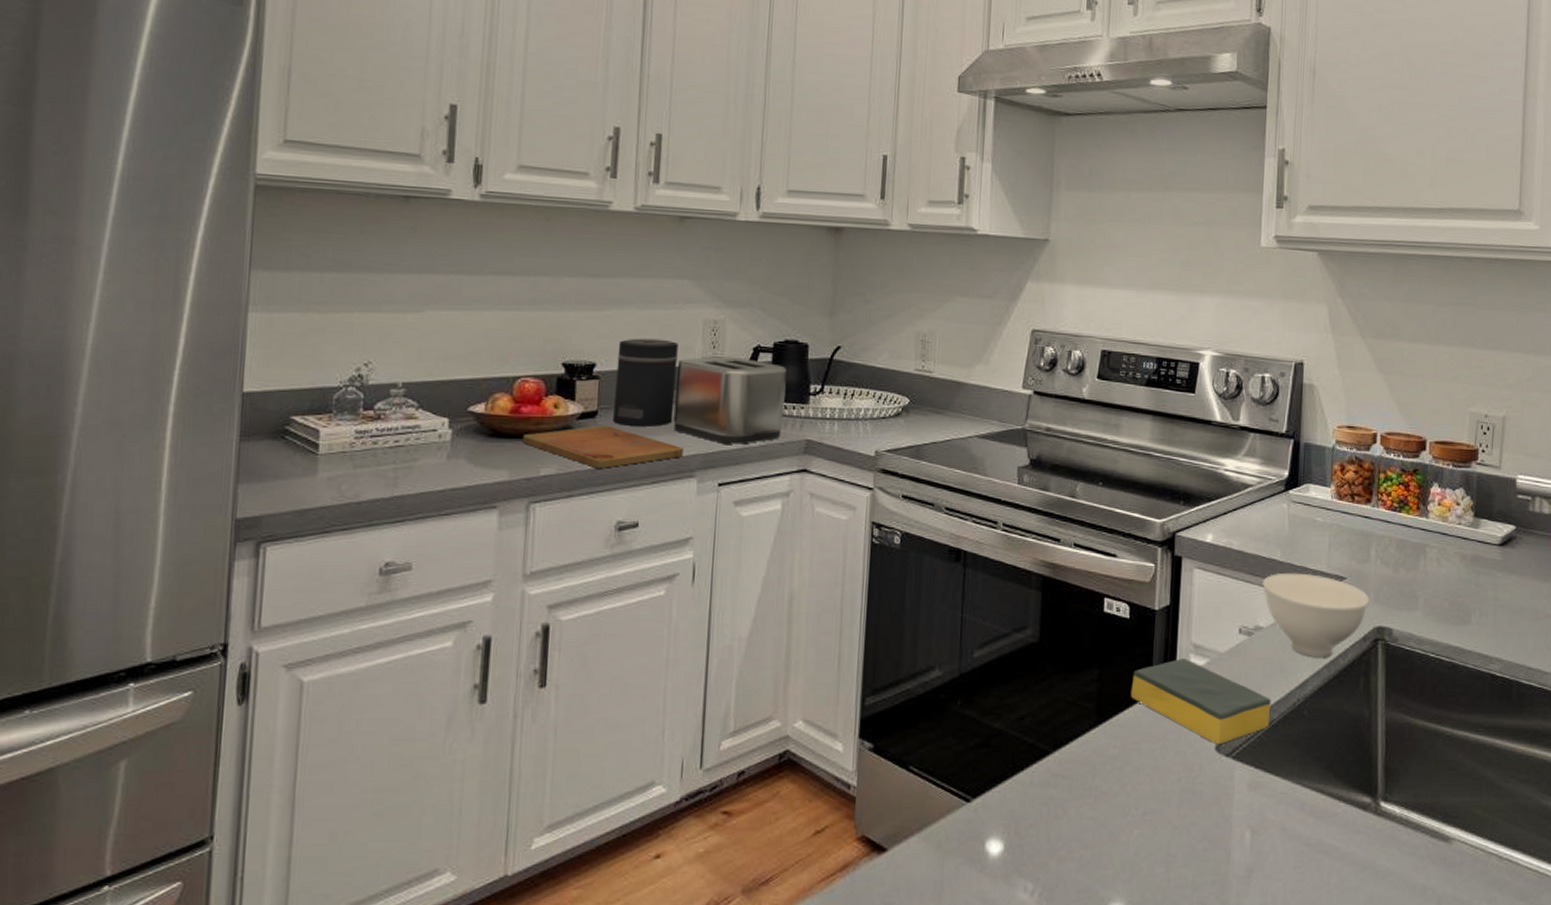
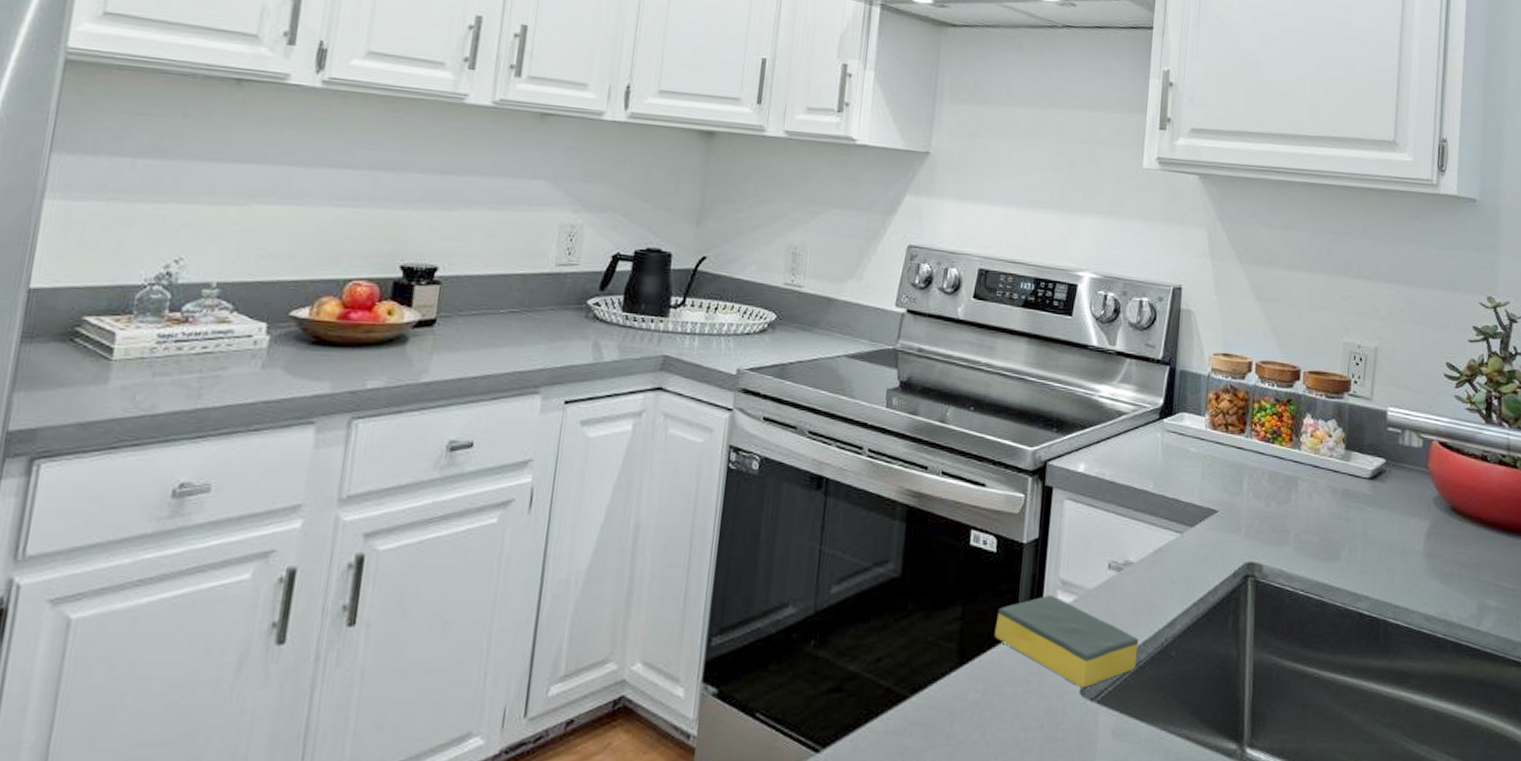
cutting board: present [522,425,684,468] -> none [348,334,529,382]
cylinder: present [613,338,678,427] -> none [452,241,531,338]
toaster: present [673,356,787,445] -> none [519,263,647,360]
bowl: present [1262,572,1370,657] -> none [1133,504,1241,594]

